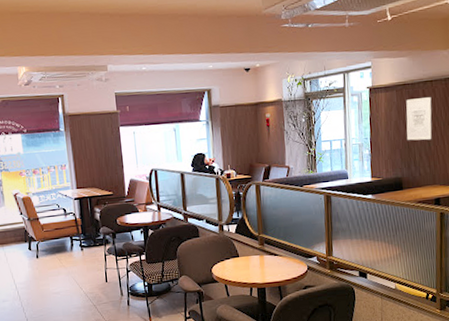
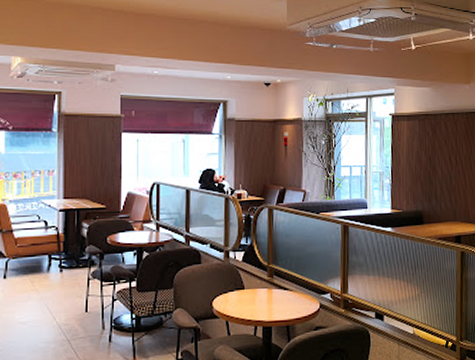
wall art: present [406,97,432,141] -> none [428,130,454,174]

